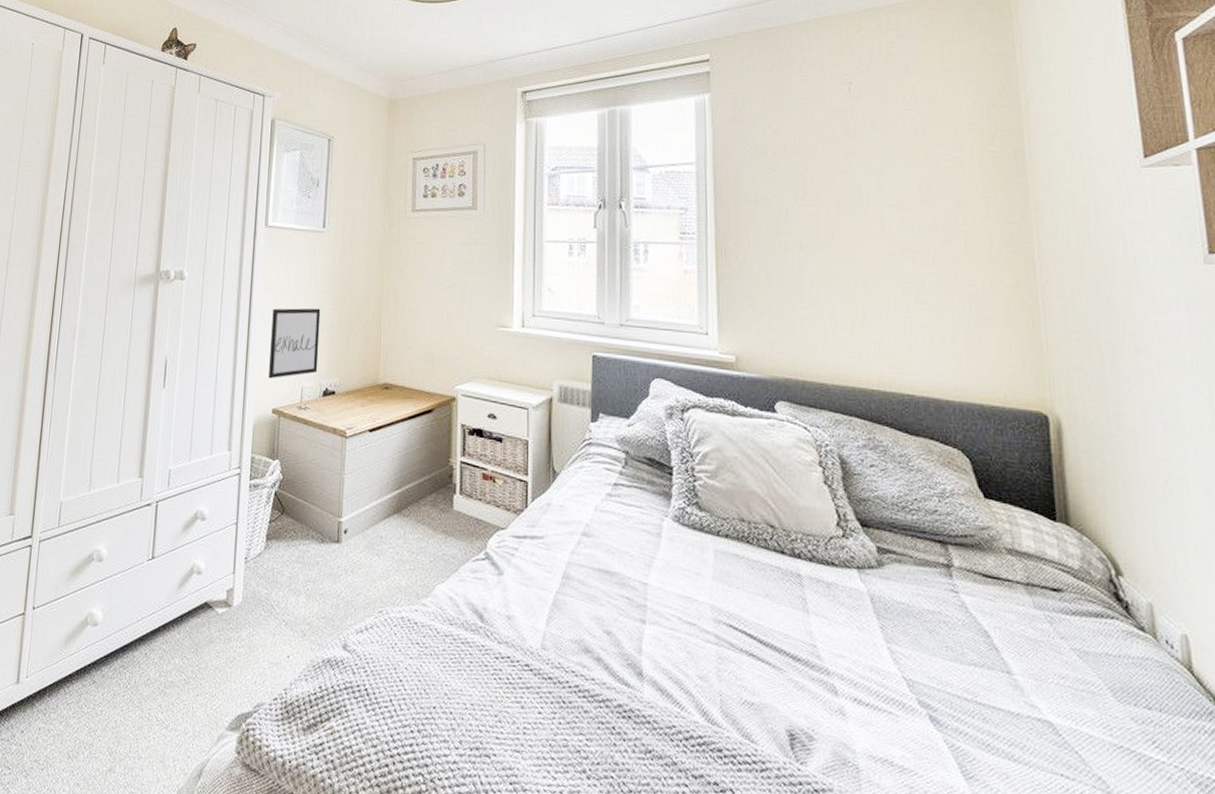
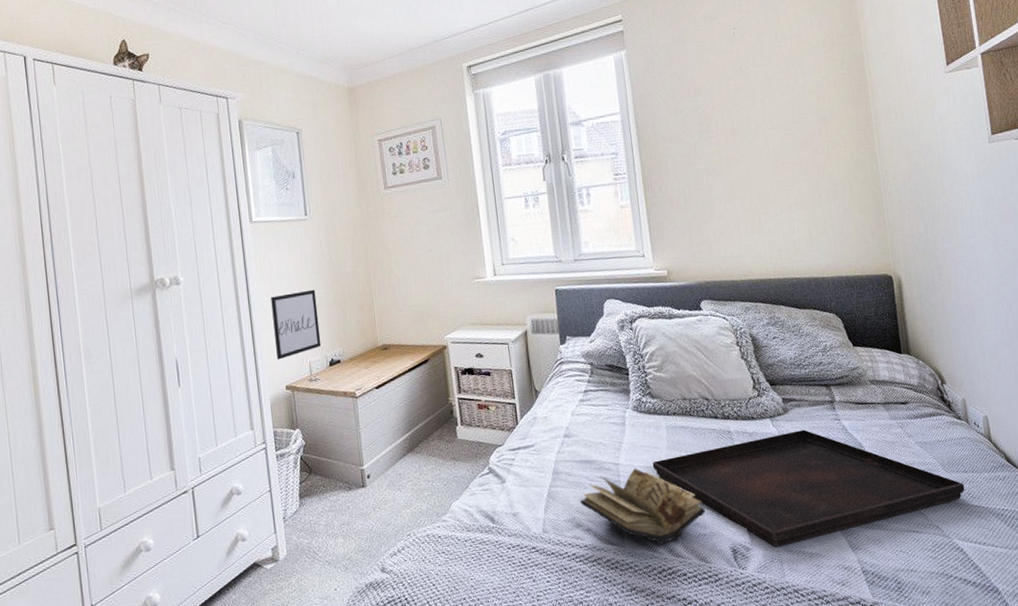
book: none [592,594,757,703] -> present [580,468,706,545]
serving tray: none [691,591,1147,747] -> present [652,429,965,547]

